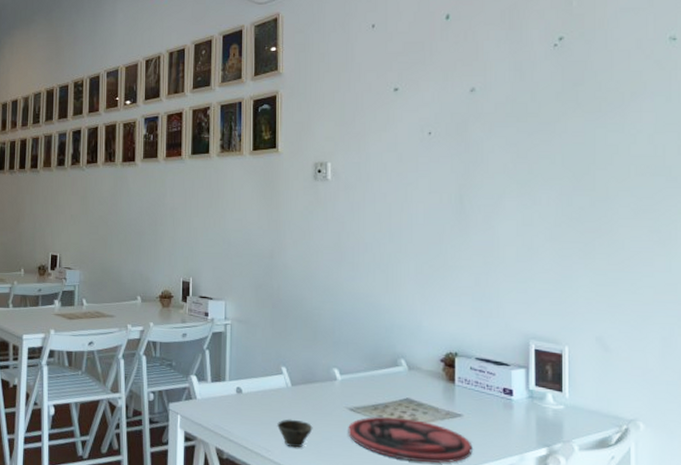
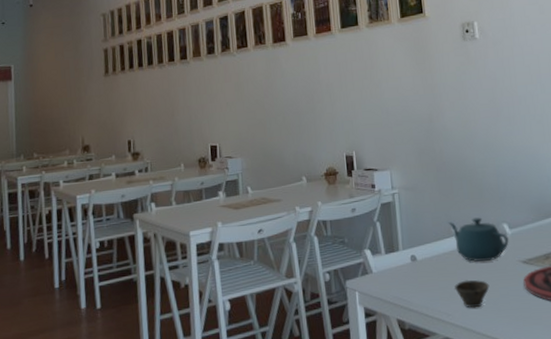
teapot: none [278,358,339,403] -> present [448,217,510,262]

